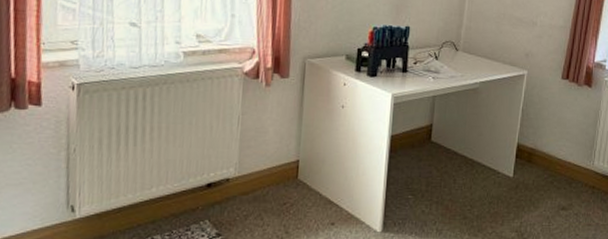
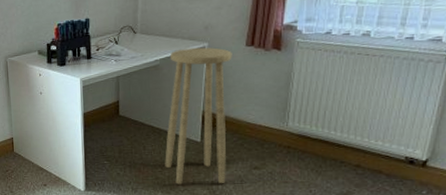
stool: none [474,73,549,226] -> present [165,47,232,184]

